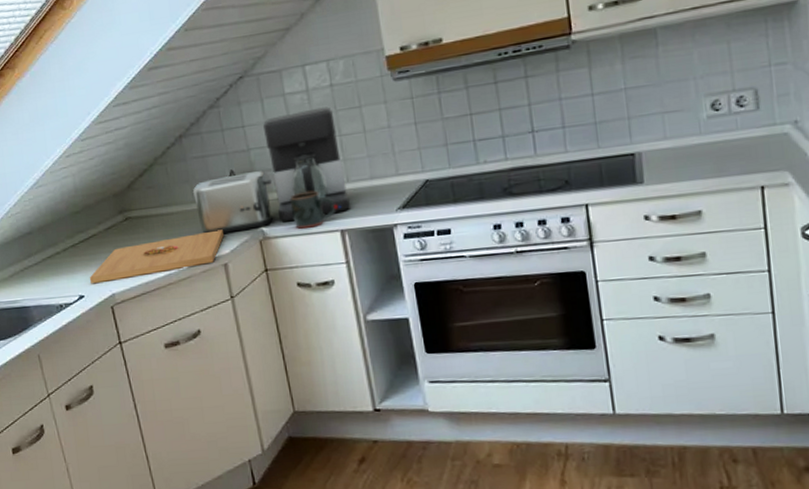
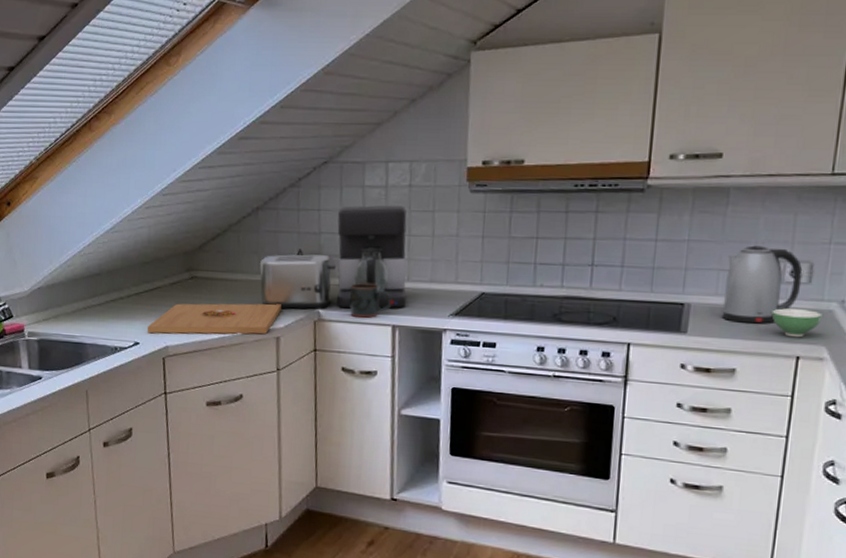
kettle: none [670,79,750,163] -> present [721,245,803,324]
bowl: none [724,136,780,168] -> present [770,308,824,338]

